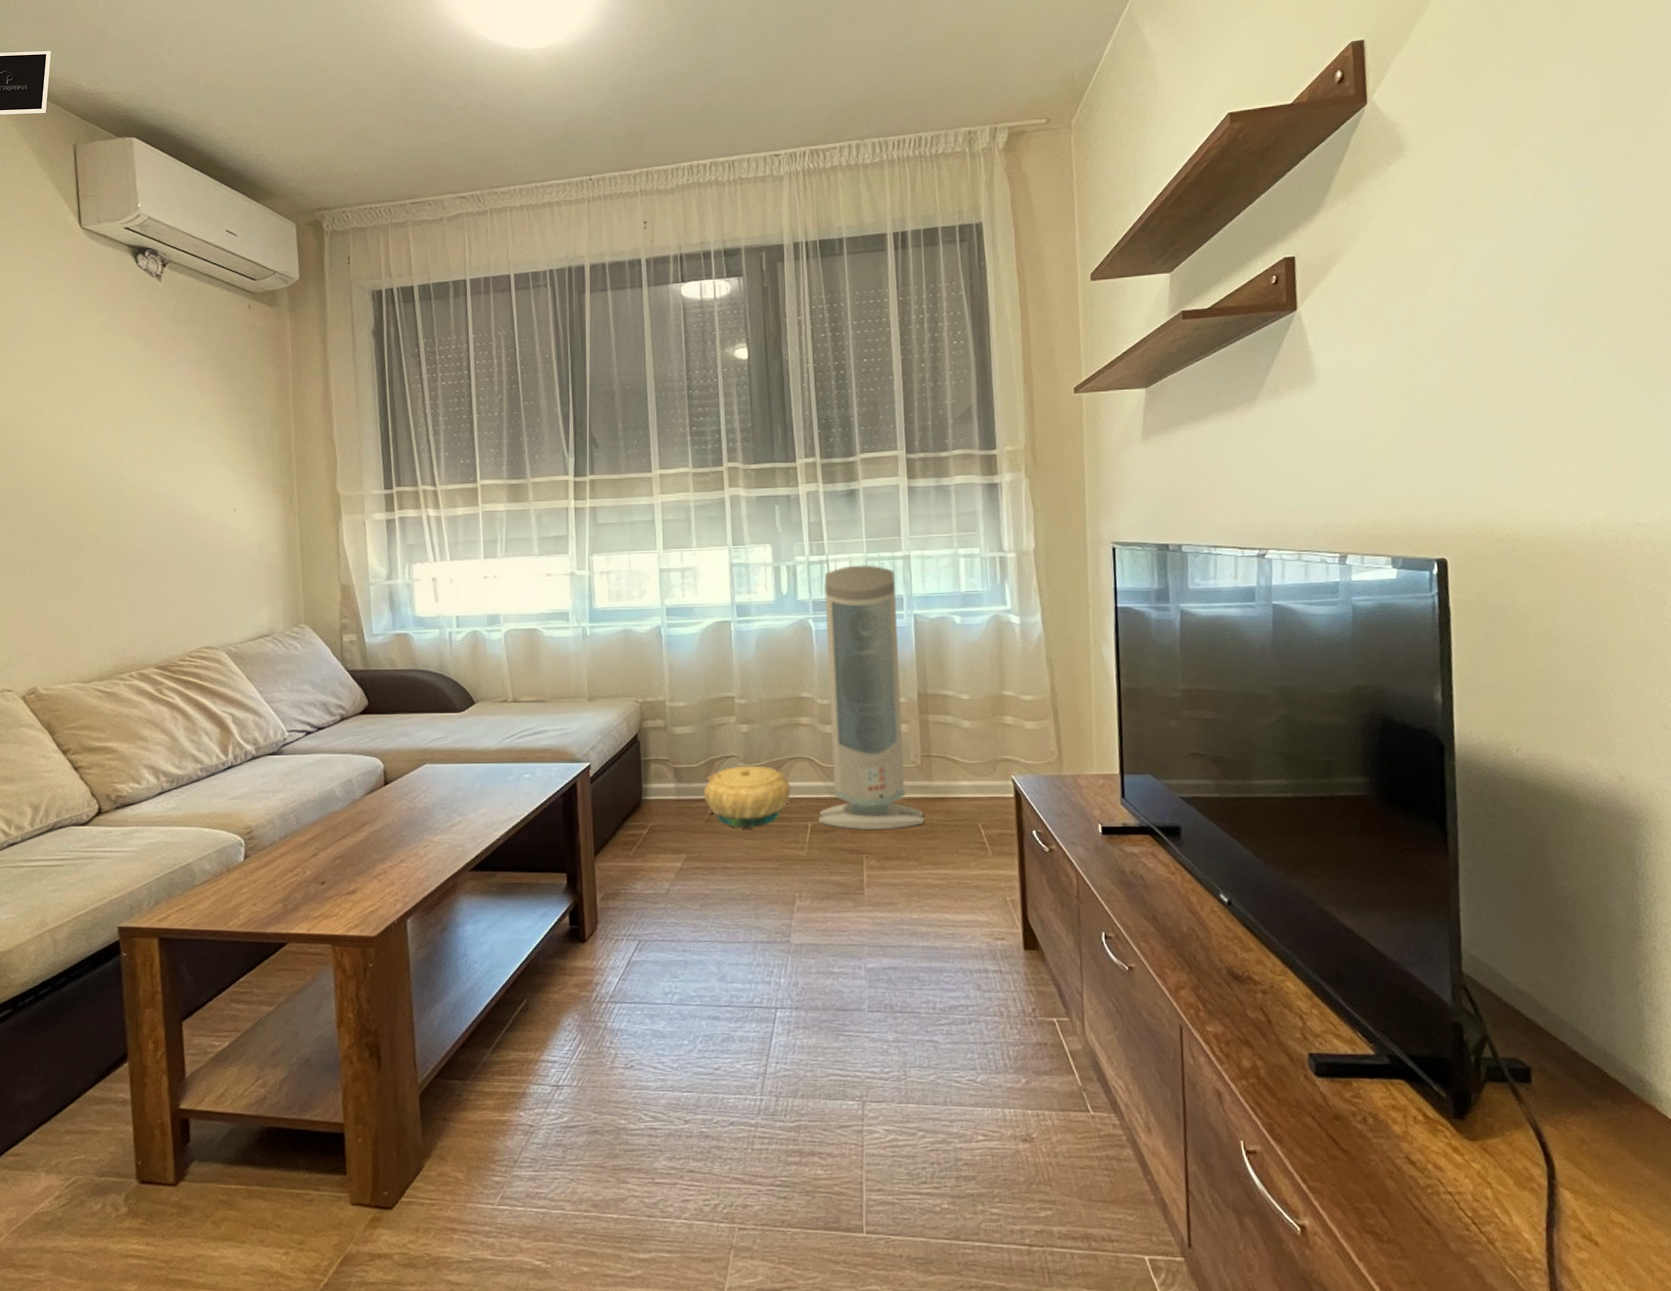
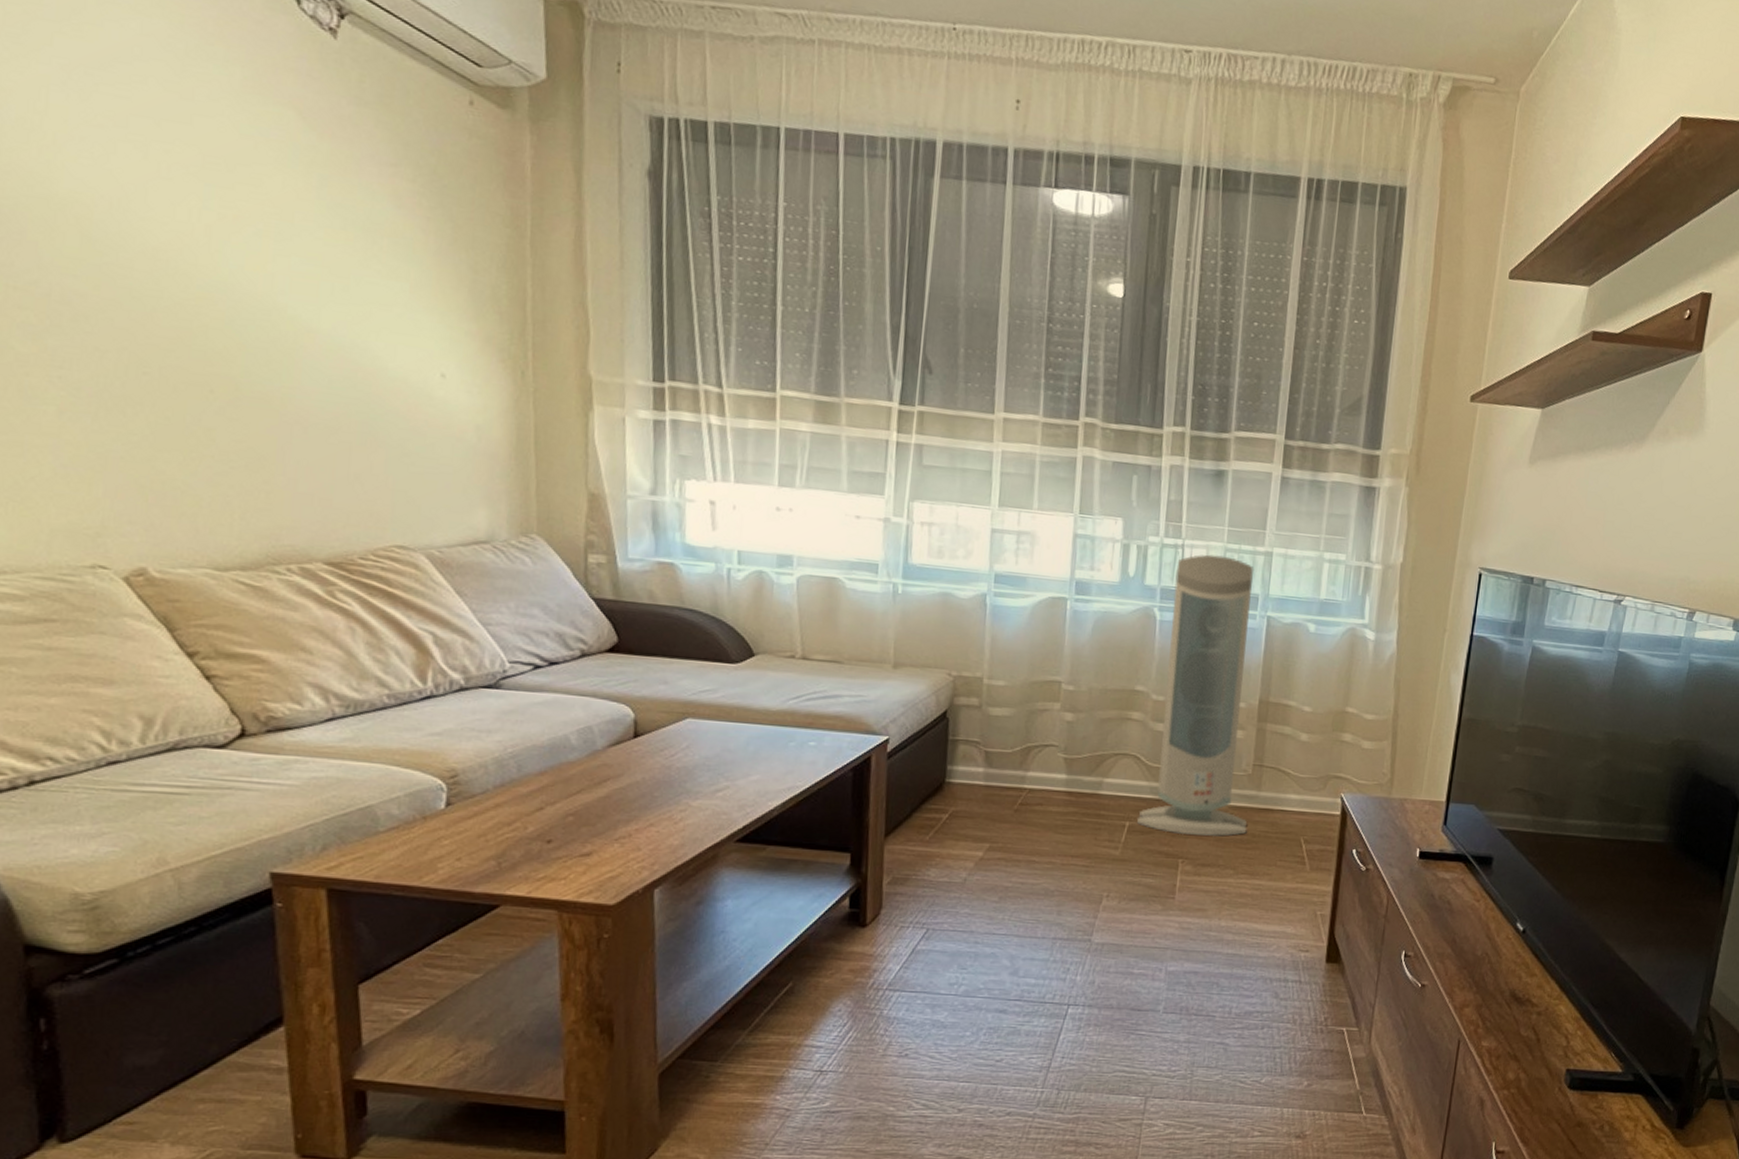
basket: present [703,765,791,829] -> none [1015,756,1112,823]

